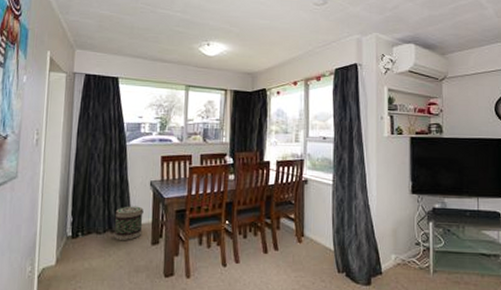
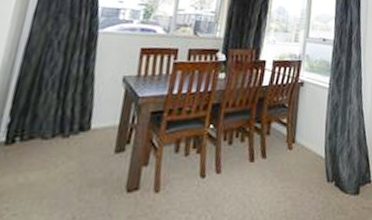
basket: present [114,206,144,241] -> none [66,105,110,148]

